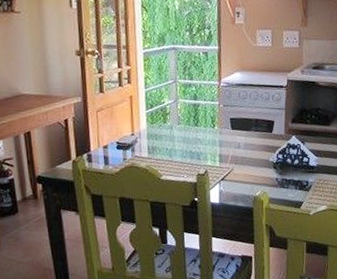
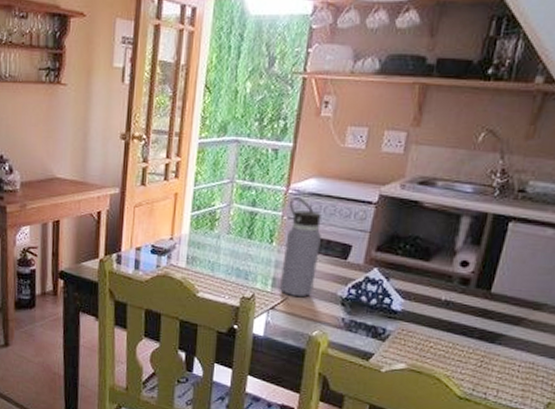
water bottle: none [222,88,251,167] -> present [279,197,321,297]

